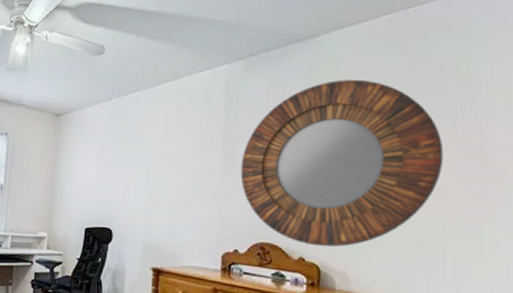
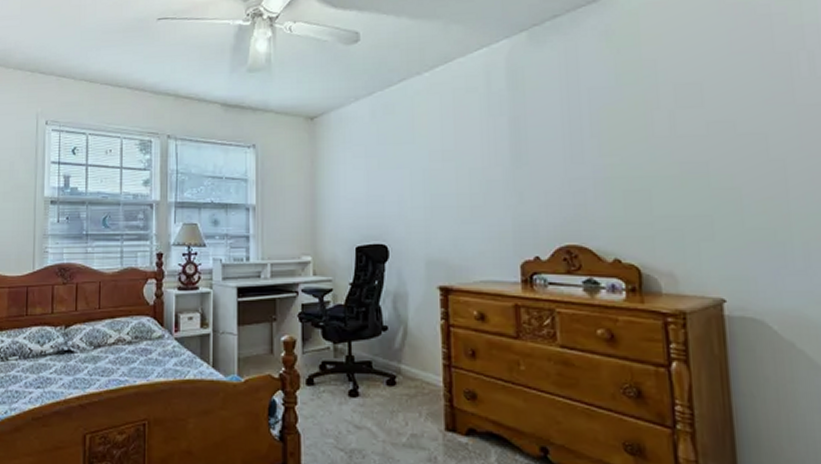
home mirror: present [240,80,444,248] -> none [534,41,781,244]

